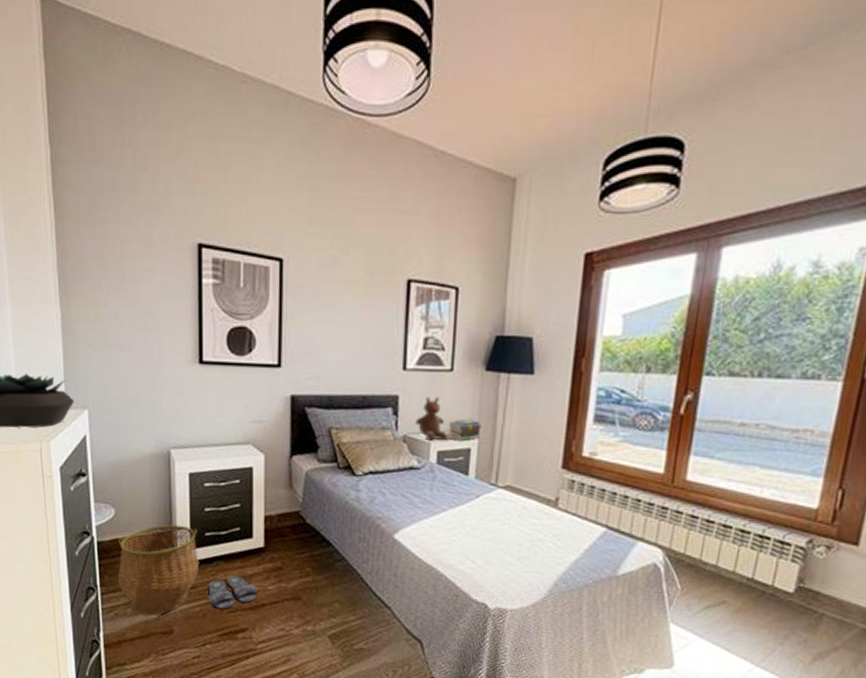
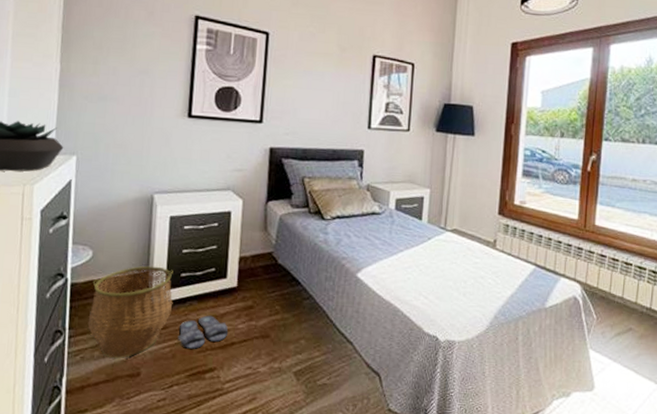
teddy bear: present [415,396,449,440] -> none [377,152,406,189]
books: present [447,418,481,442] -> none [404,171,433,191]

